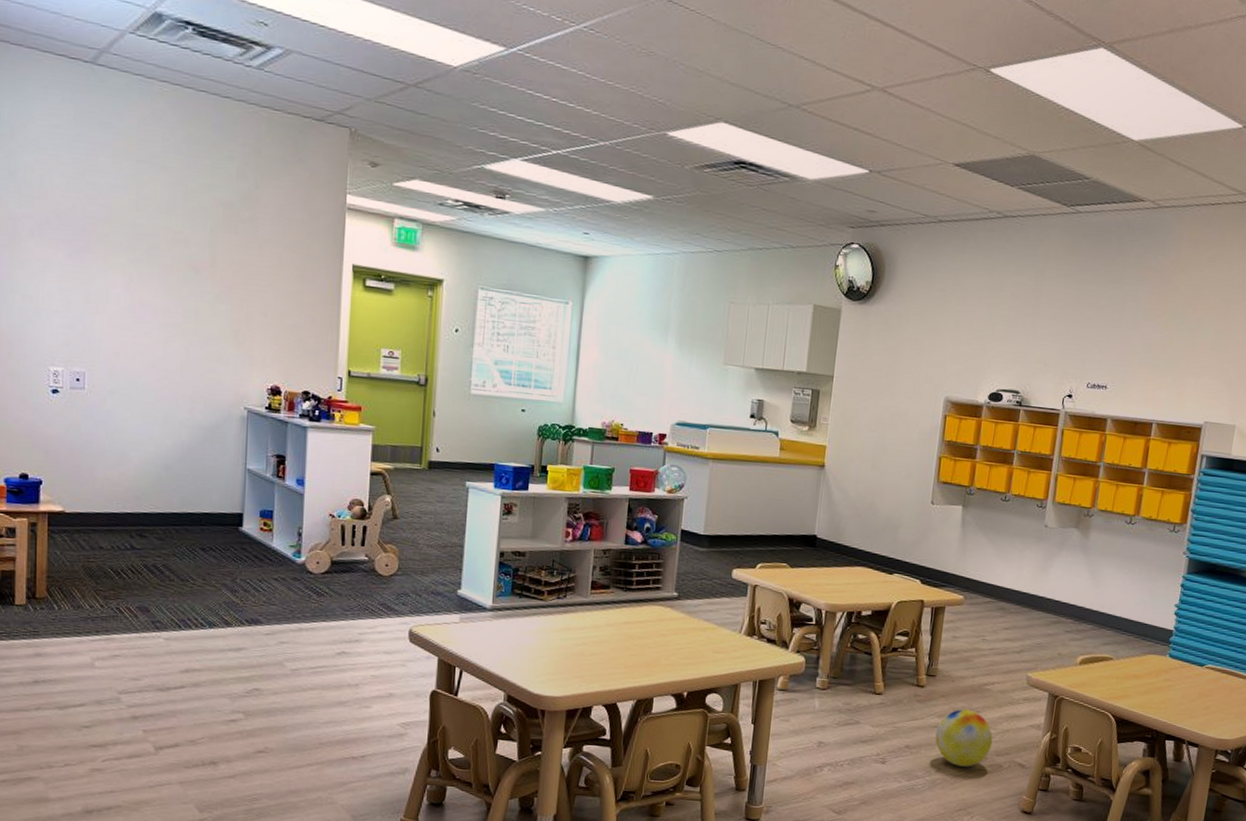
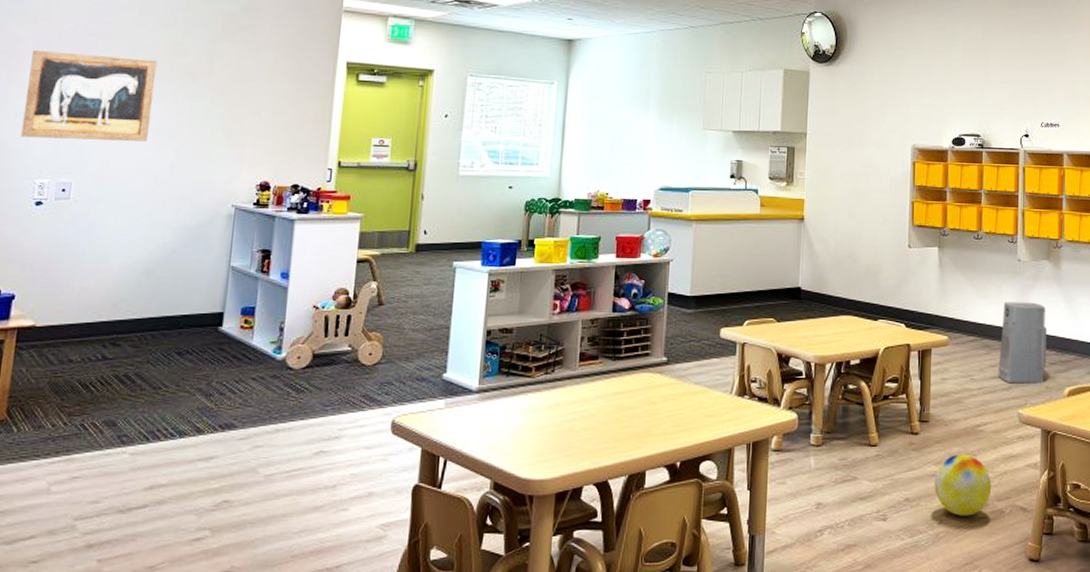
wall art: none [30,231,159,335] -> present [20,50,158,141]
air purifier: none [1010,566,1068,650] -> present [998,302,1046,384]

